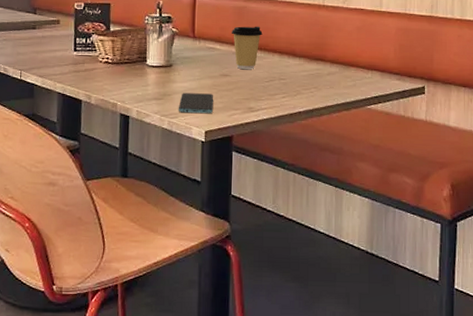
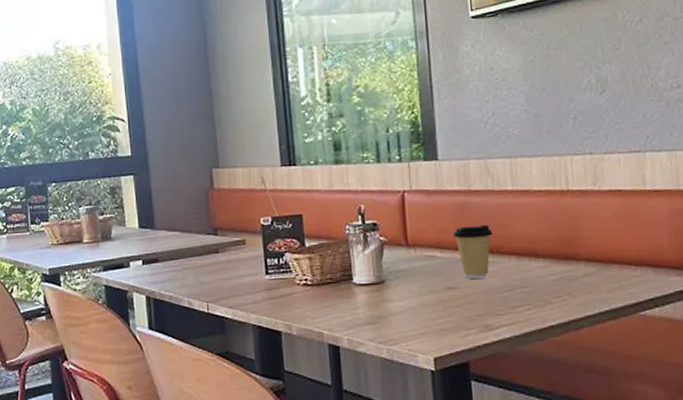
smartphone: present [178,93,214,113] -> none [397,312,441,337]

